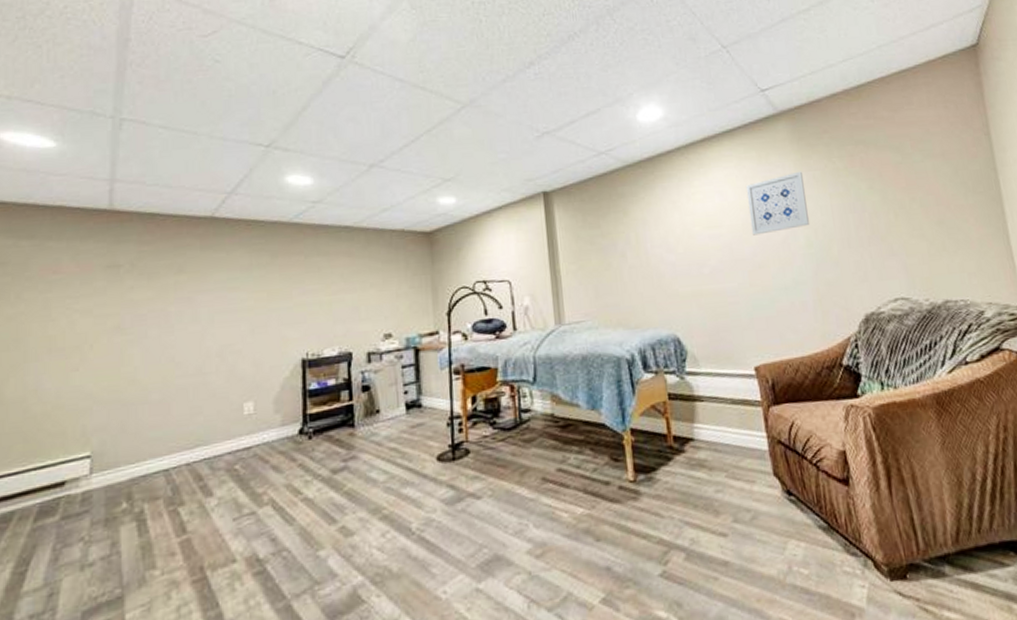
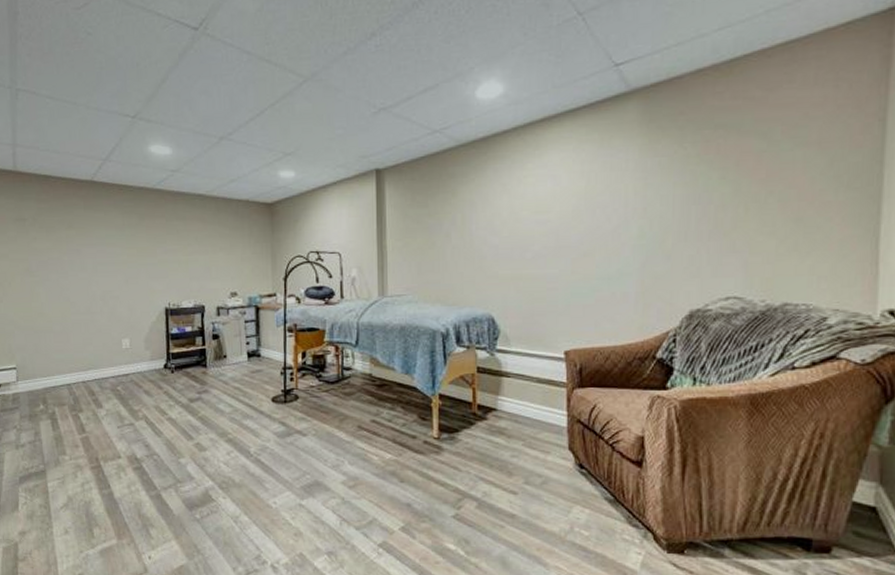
wall art: present [745,171,809,236] -> none [581,157,647,223]

